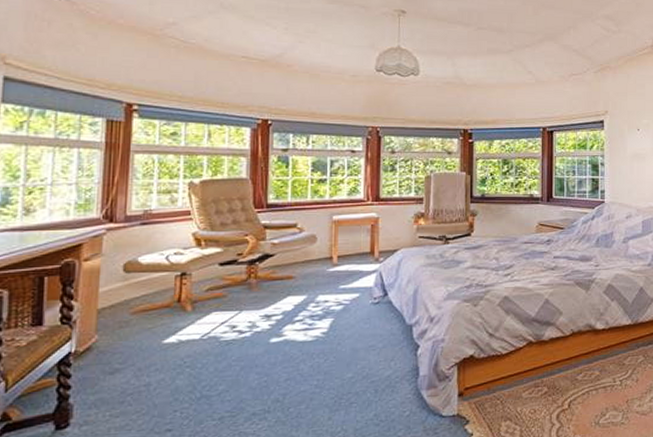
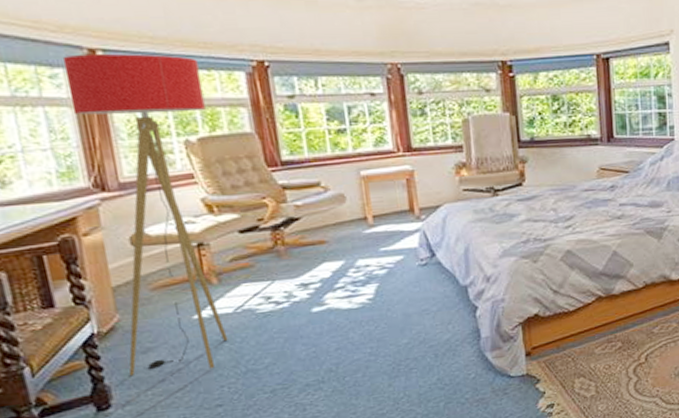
floor lamp: none [93,107,213,396] -> present [62,53,228,377]

